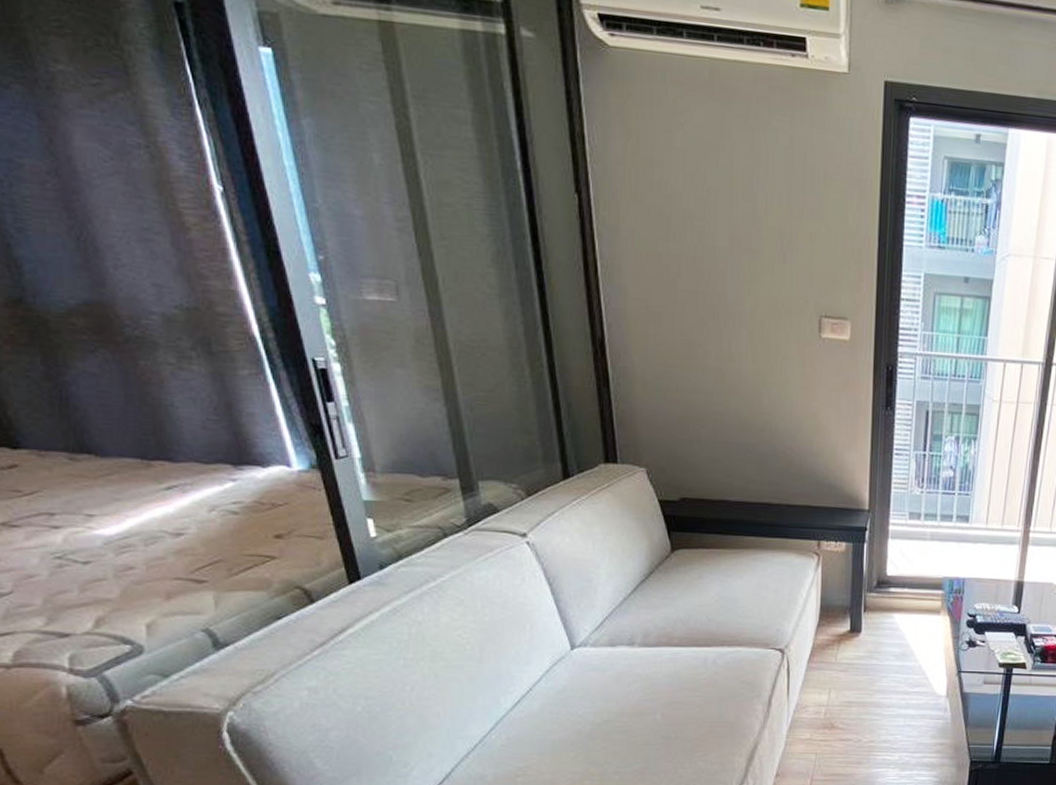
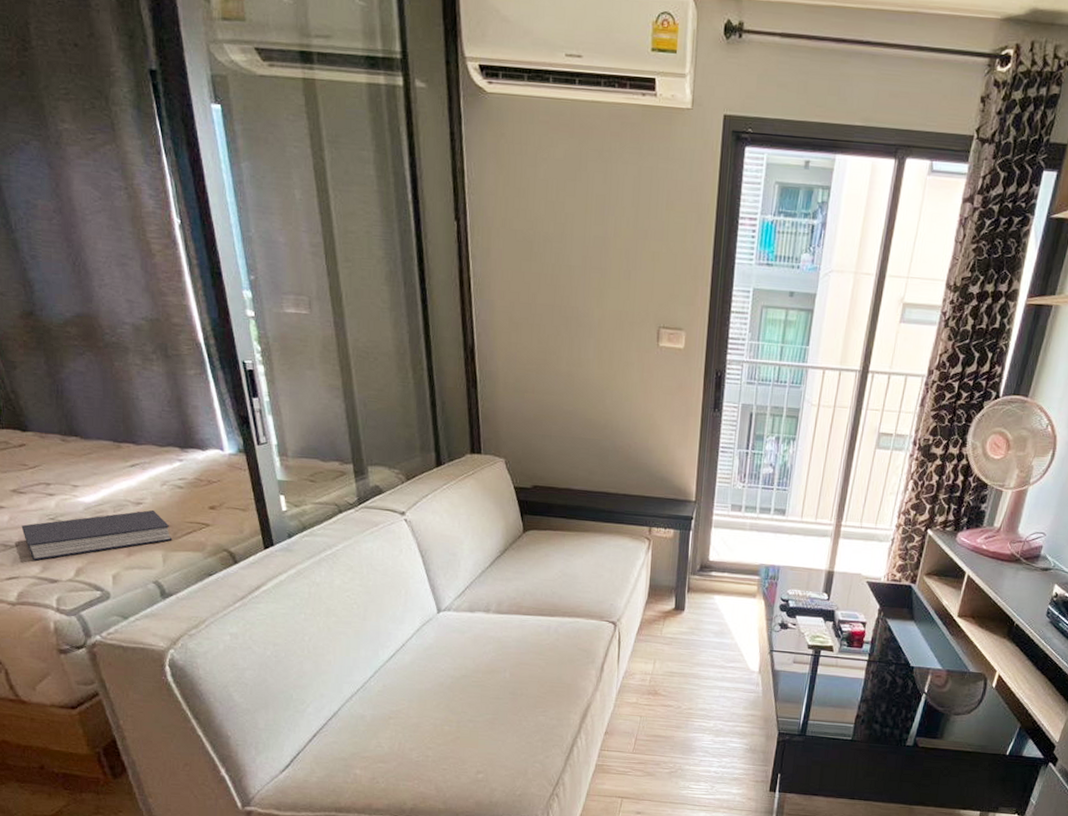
book: none [15,541,227,611] -> present [21,509,173,561]

